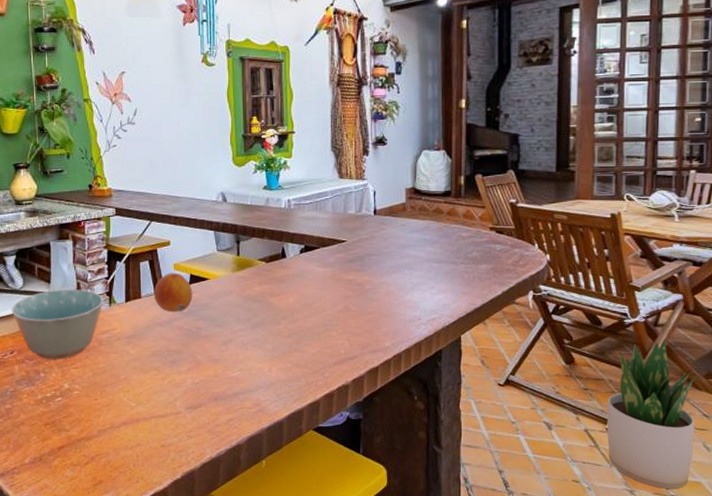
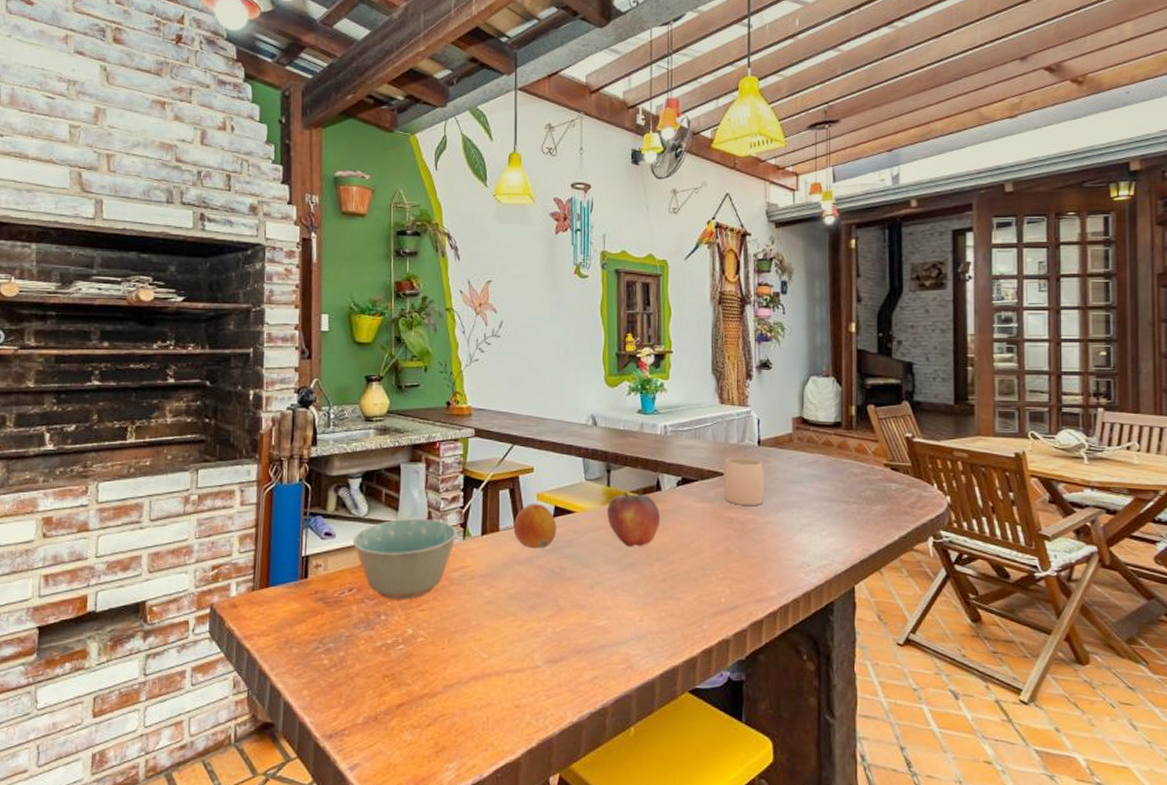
fruit: none [238,259,286,308] -> present [607,491,661,547]
mug: none [343,225,381,269] -> present [723,456,765,505]
planter: present [606,339,700,490] -> none [1020,596,1121,776]

